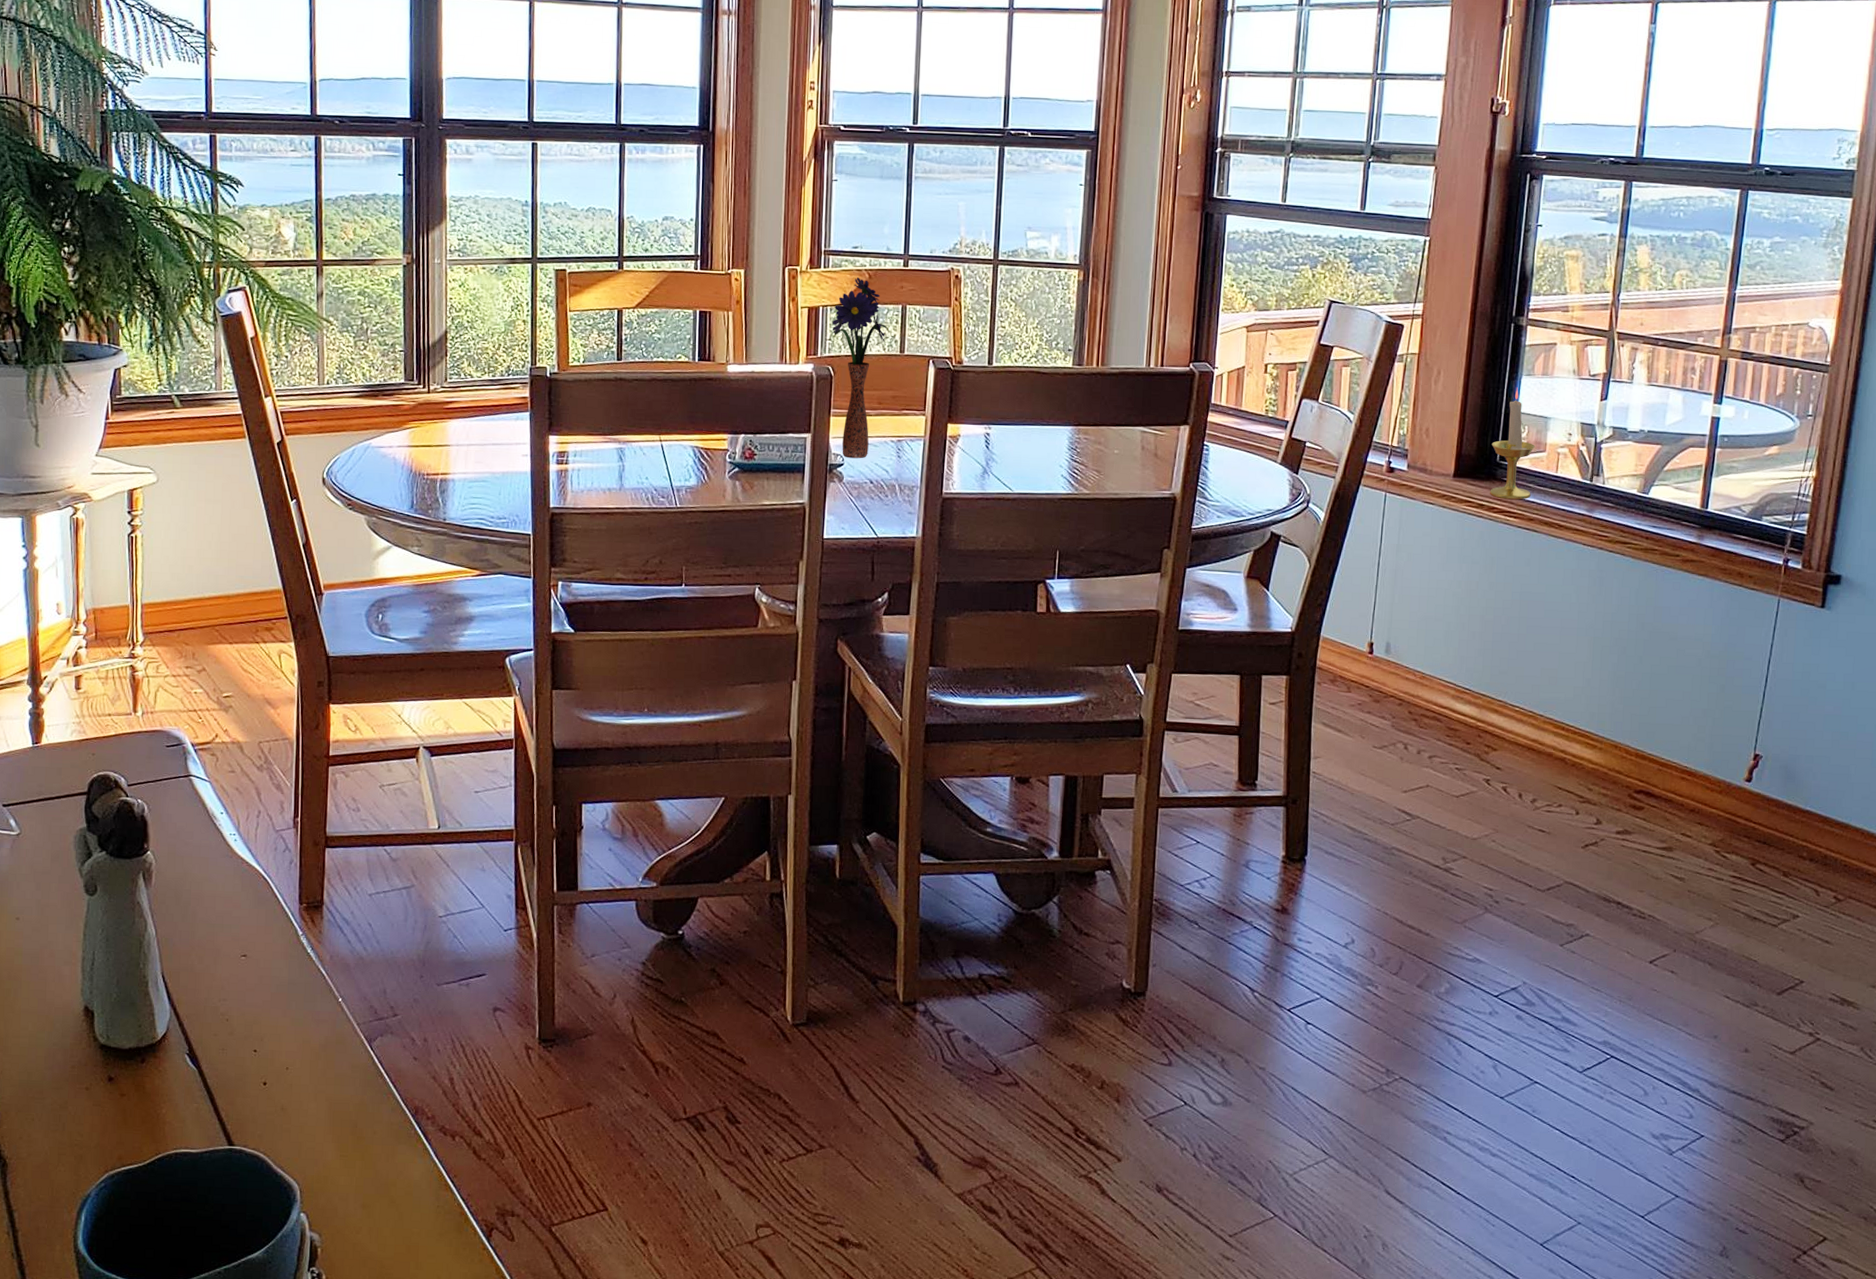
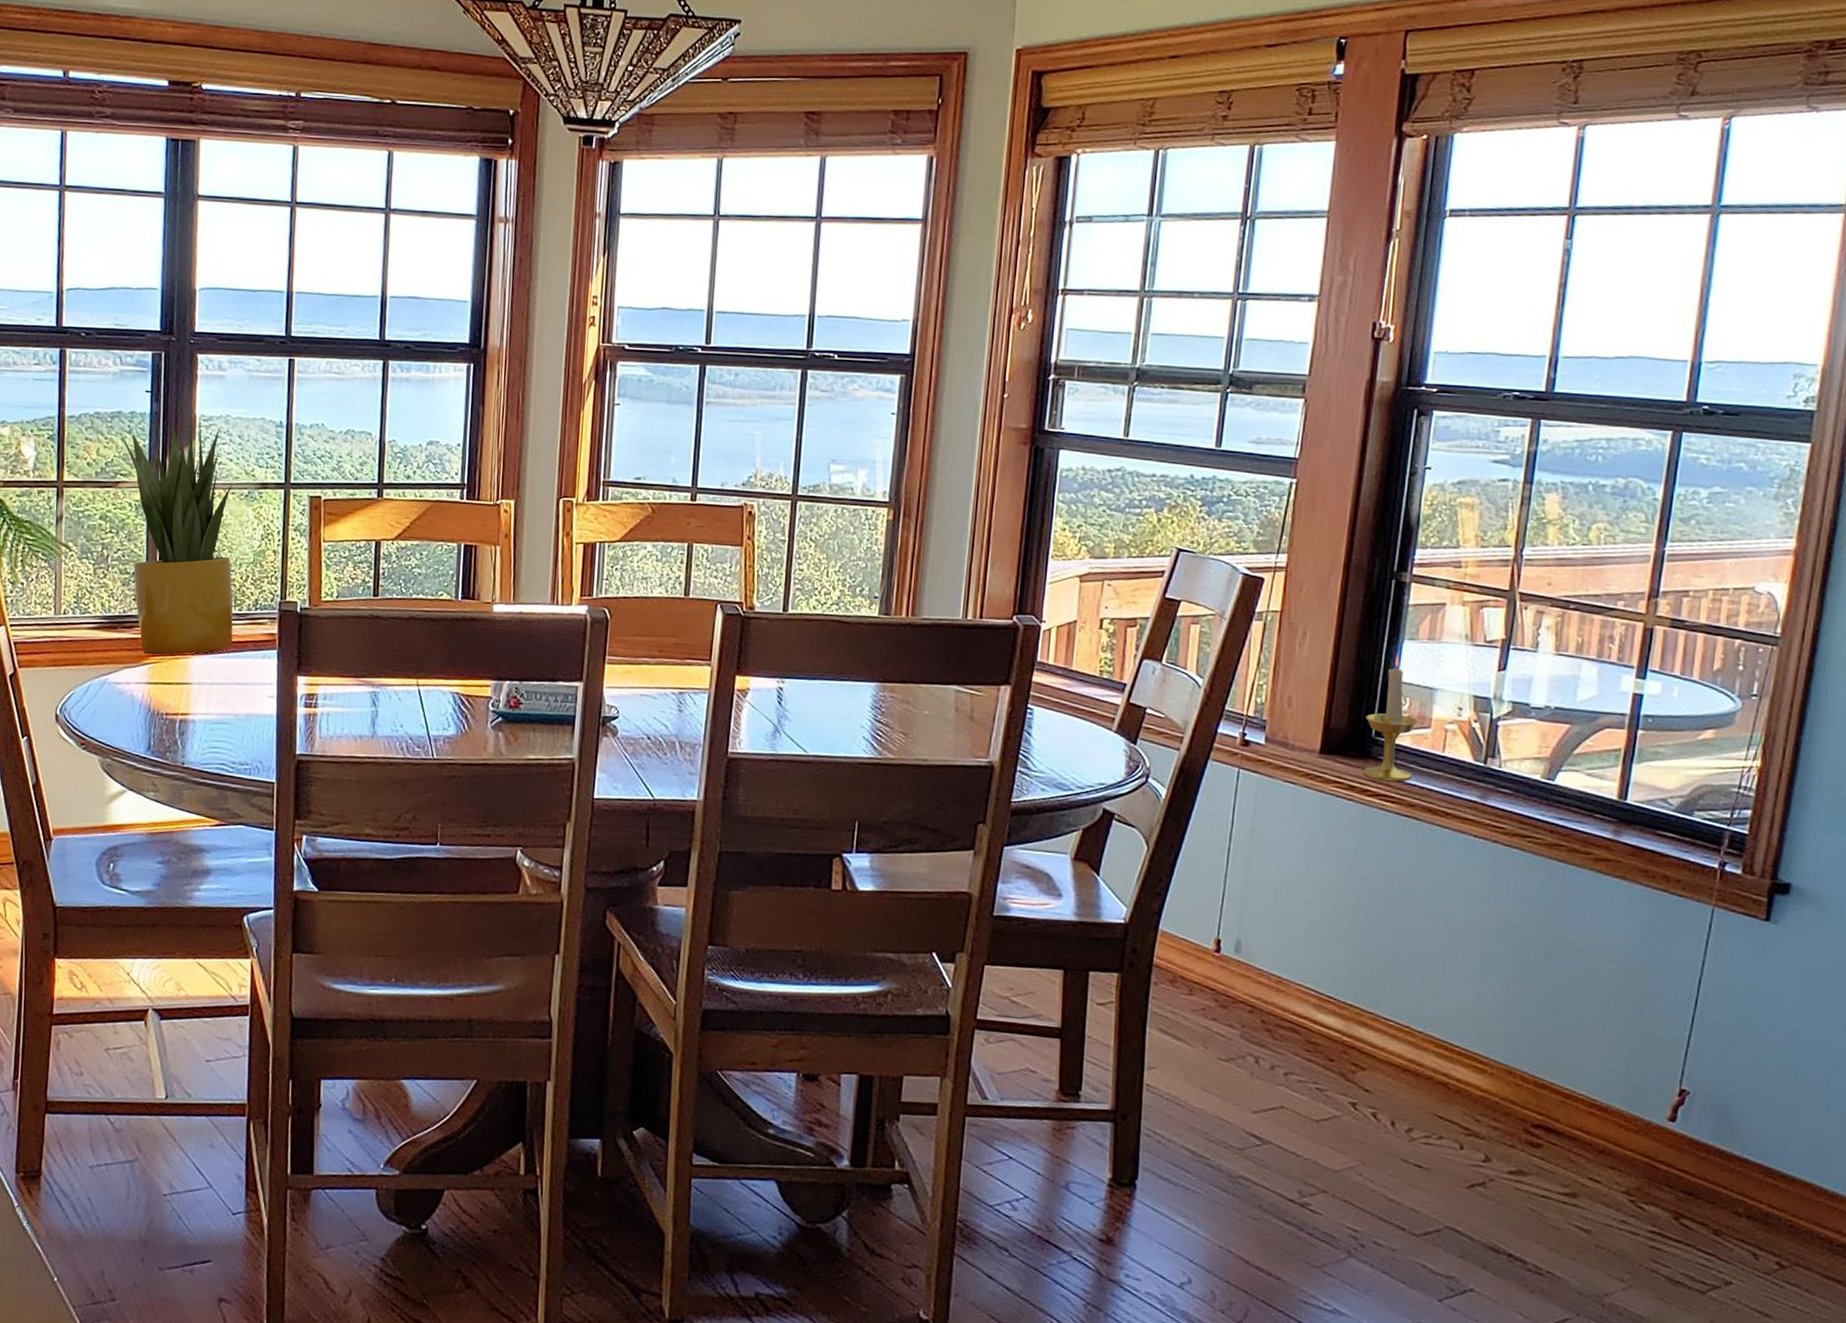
planter: none [375,199,488,420] -> present [120,418,233,655]
flower arrangement: present [832,277,888,459] -> none [609,512,671,712]

